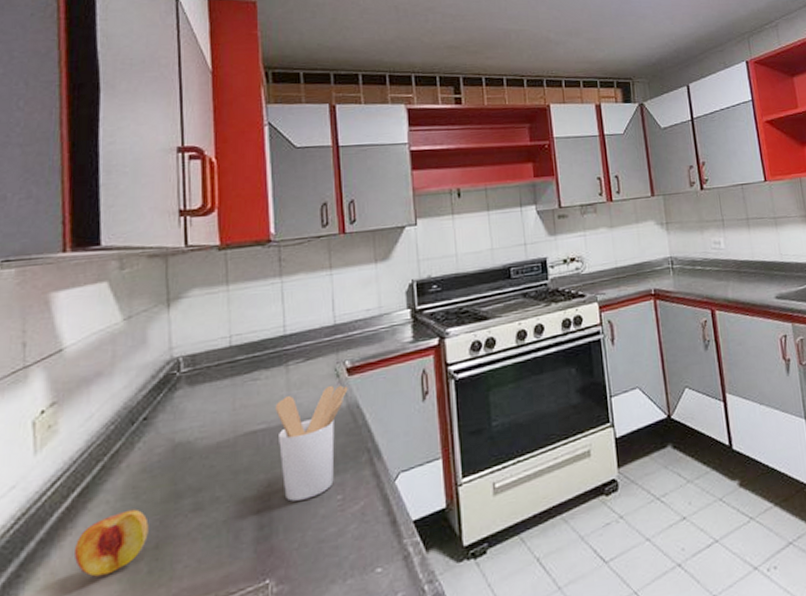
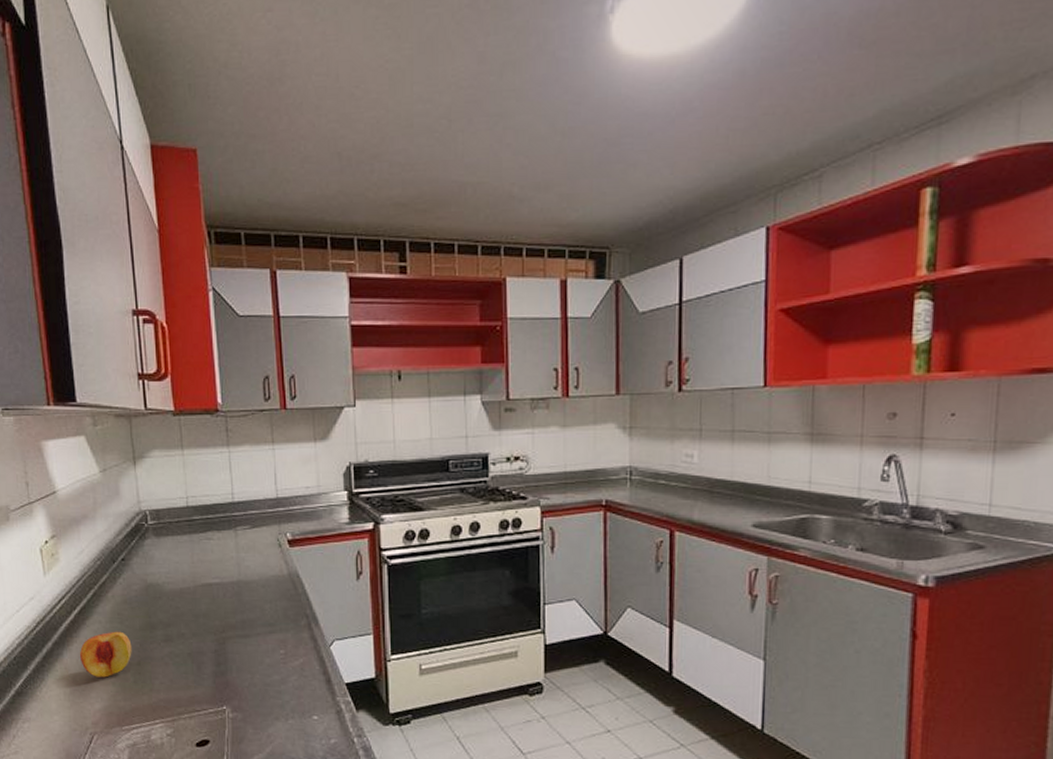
utensil holder: present [275,385,348,502] -> none [227,553,289,648]

